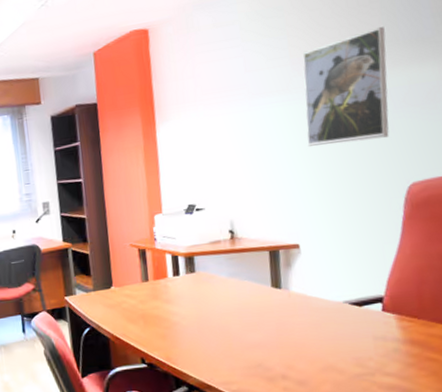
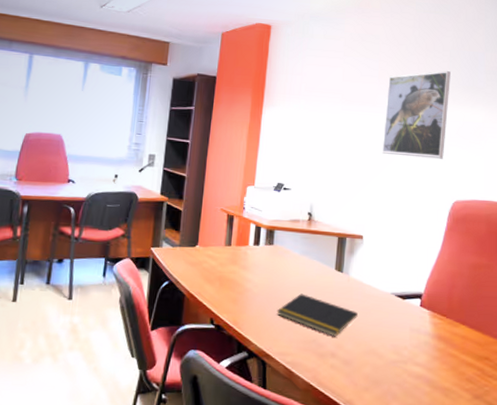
notepad: none [211,318,307,358] -> present [276,293,358,337]

